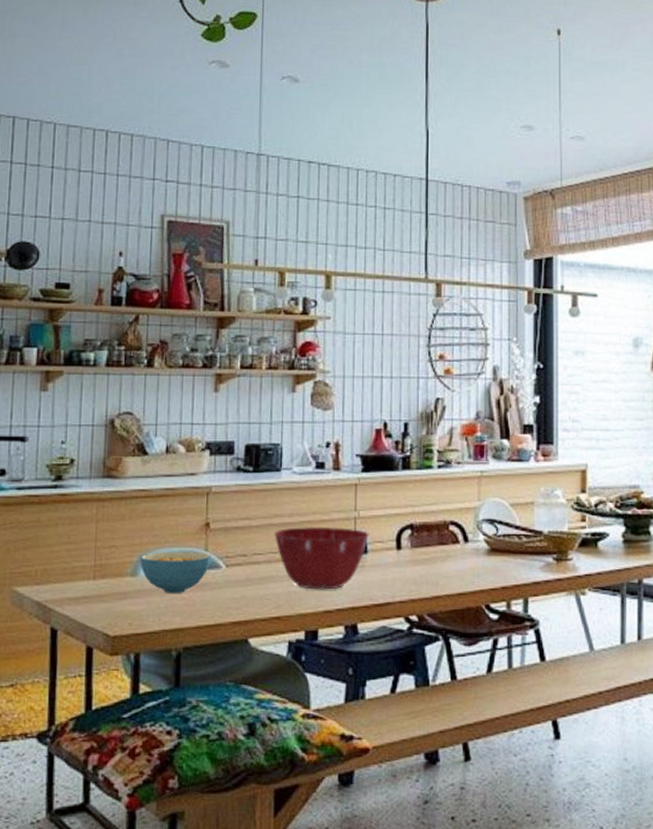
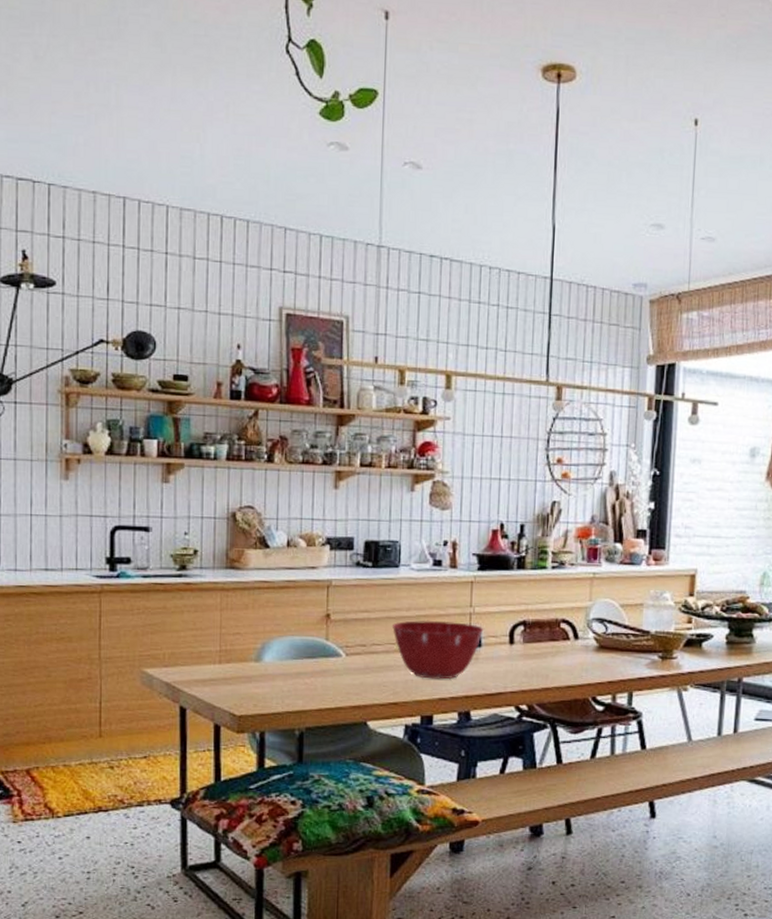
cereal bowl: present [139,551,211,593] -> none [263,639,332,679]

